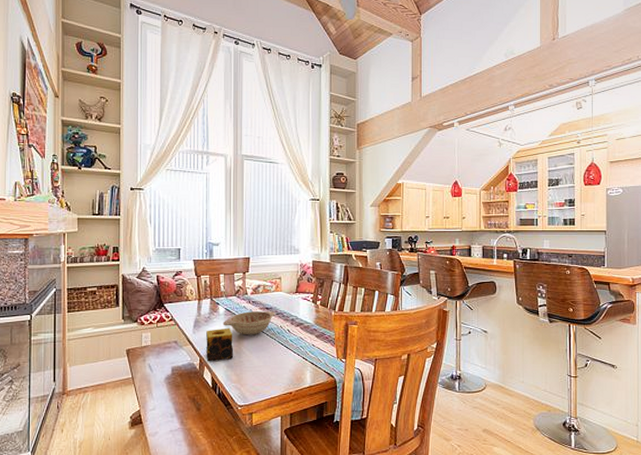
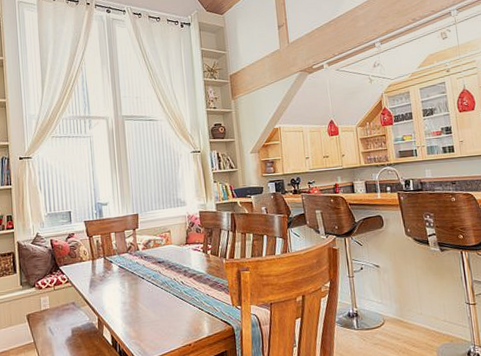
candle: present [206,327,234,362] -> none [102,284,131,321]
decorative bowl: present [222,311,276,335] -> none [117,265,168,291]

